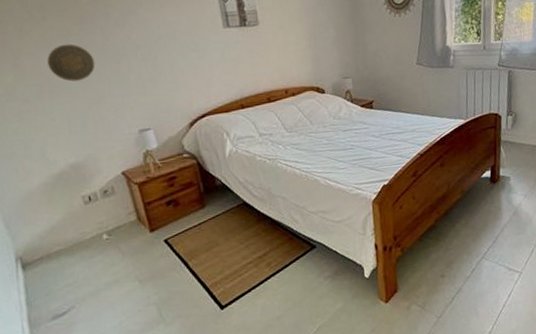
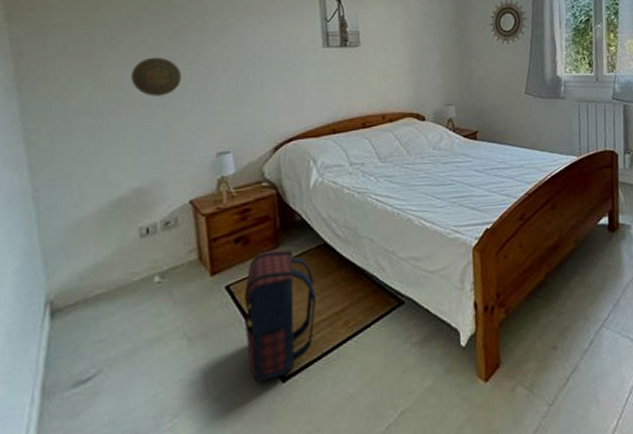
satchel: none [180,209,242,310] -> present [244,249,317,382]

